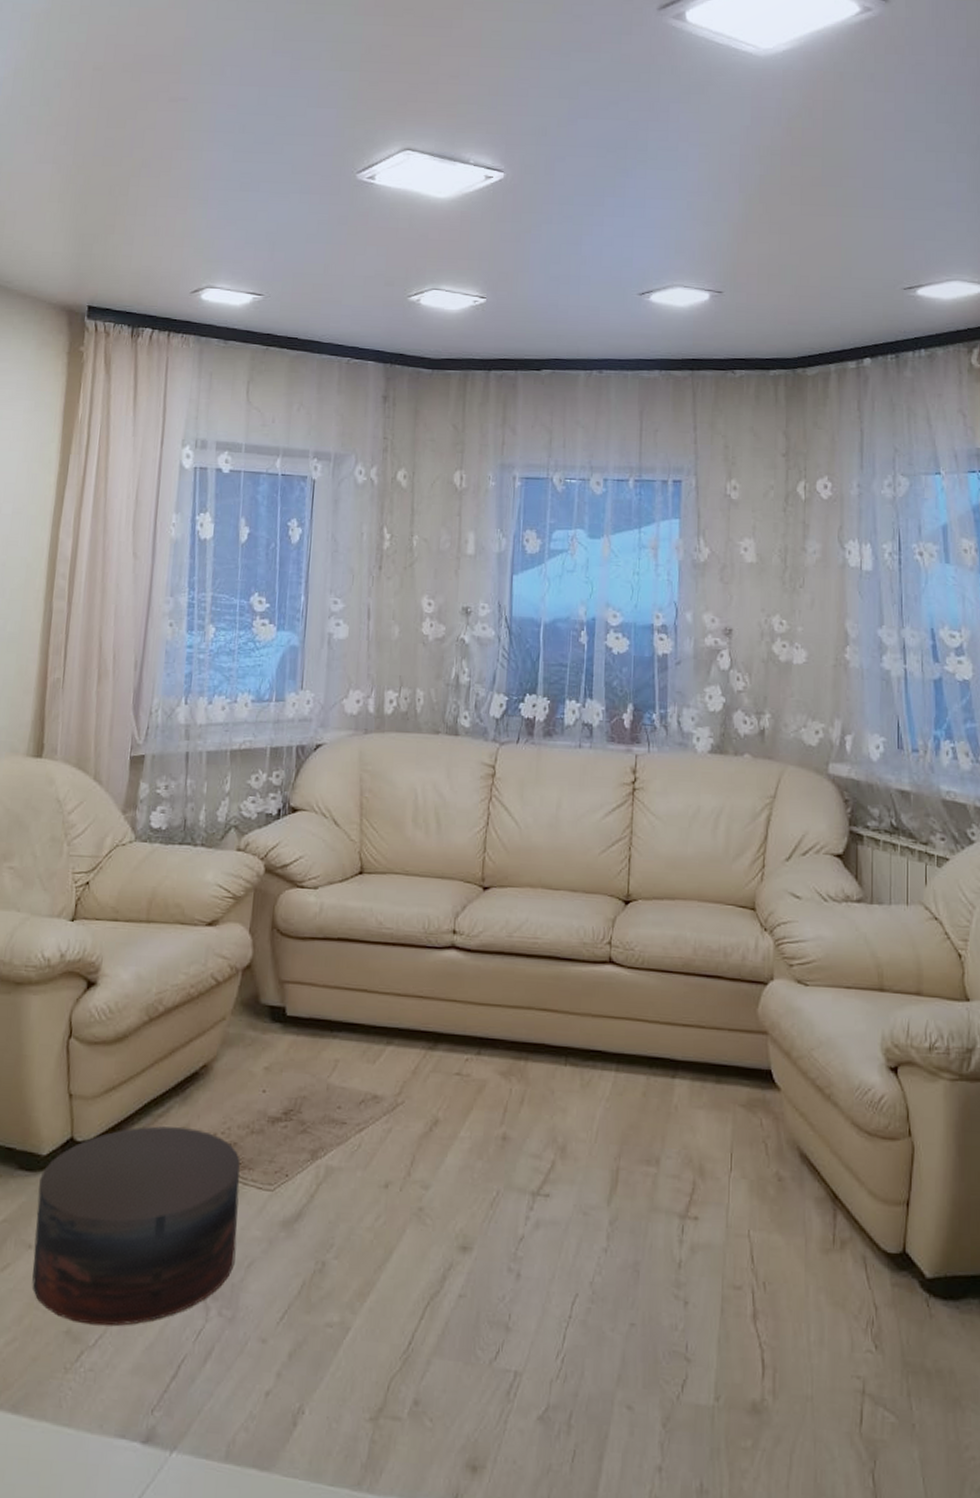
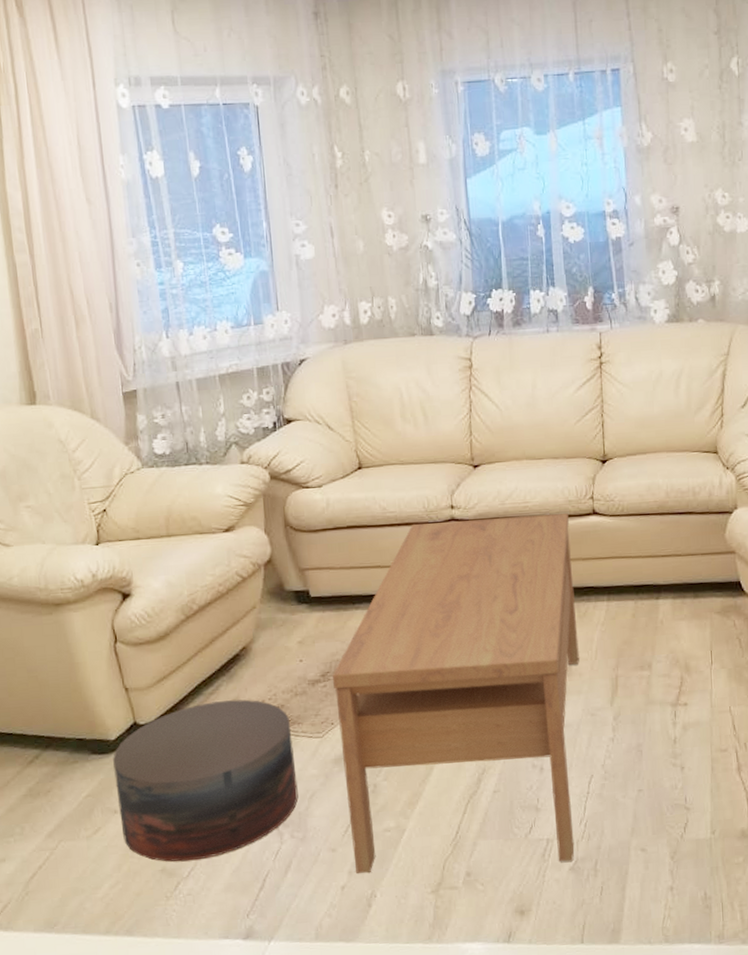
coffee table: none [285,945,581,1407] -> present [333,513,580,874]

